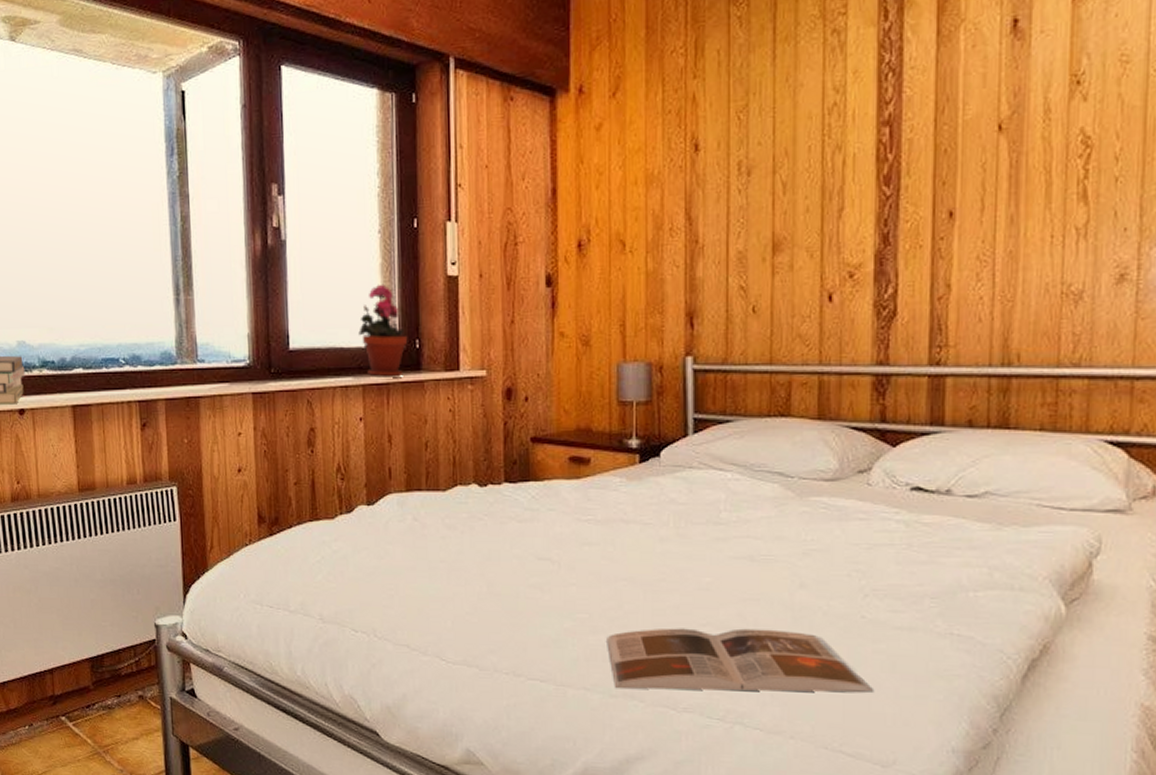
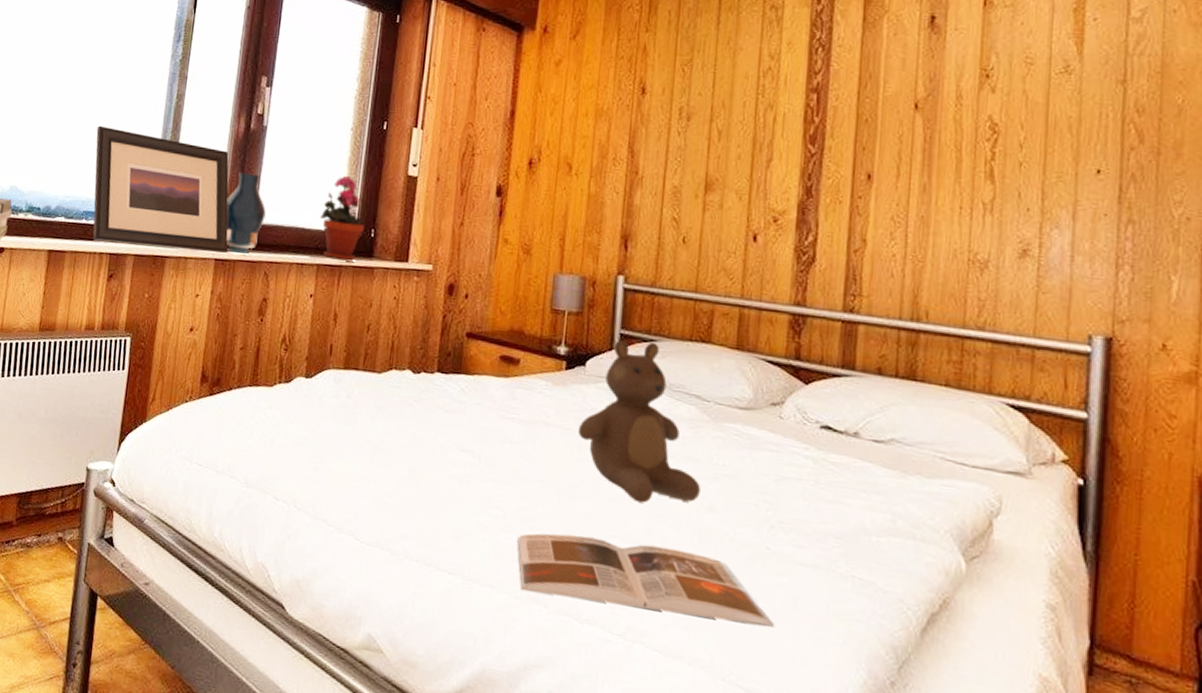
picture frame: none [99,262,265,390] -> present [93,125,229,253]
vase: none [254,294,299,383] -> present [226,172,266,254]
teddy bear: none [658,422,790,588] -> present [577,339,700,503]

